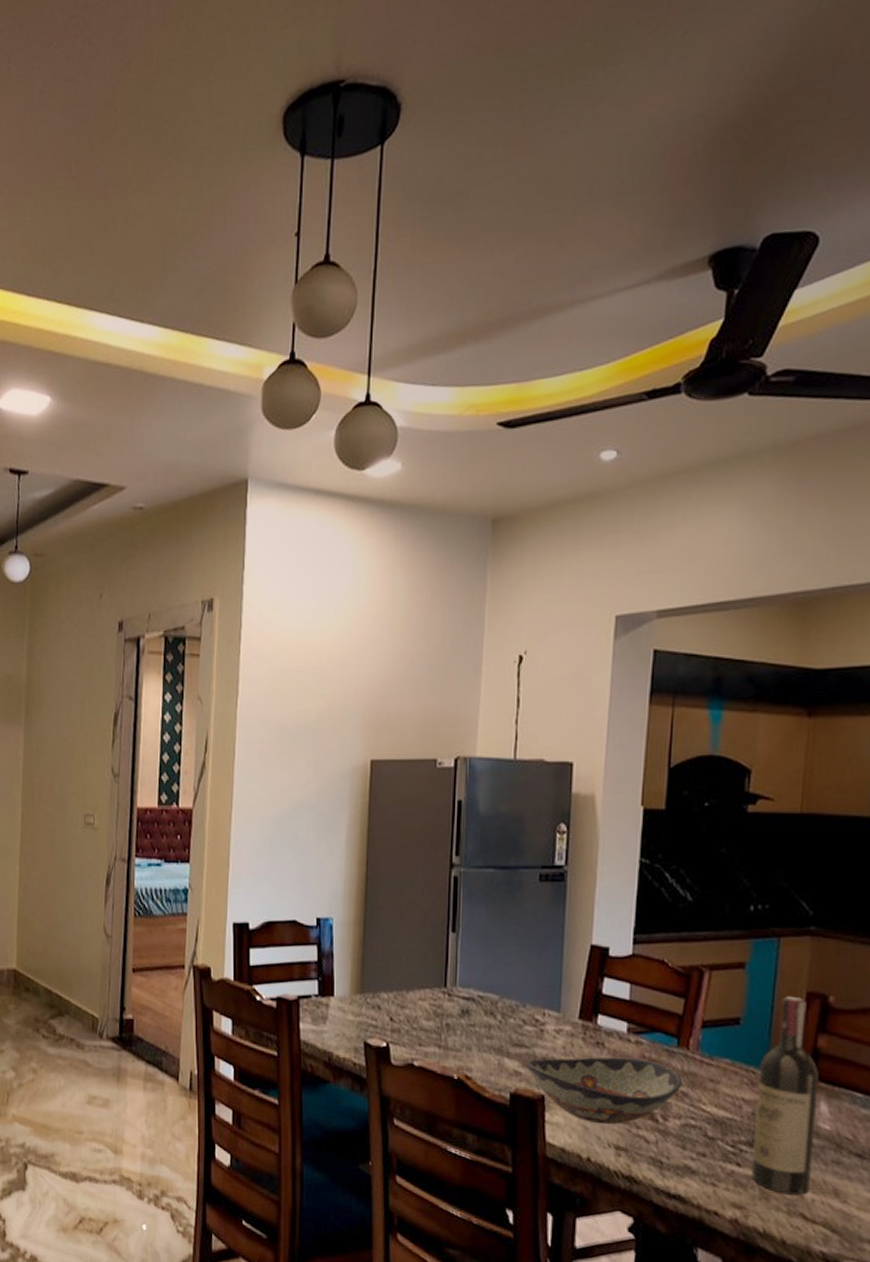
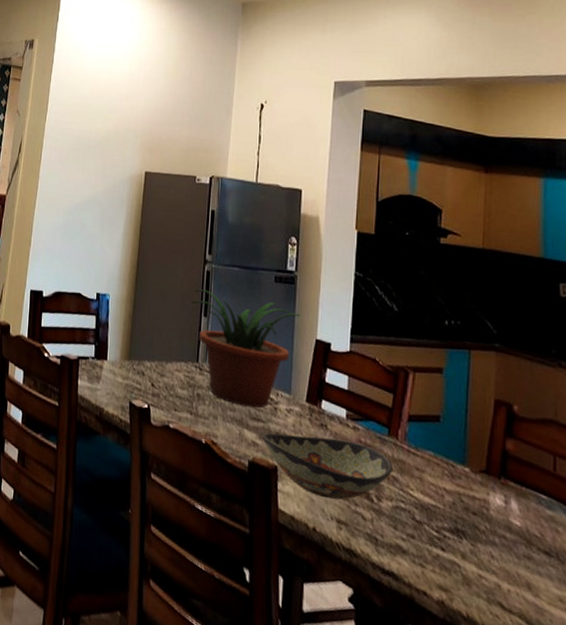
potted plant: none [434,899,572,1033] -> present [190,289,301,408]
wine bottle: present [751,997,819,1196] -> none [454,401,508,585]

